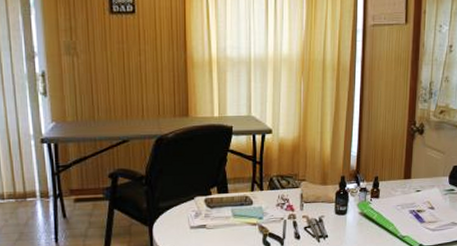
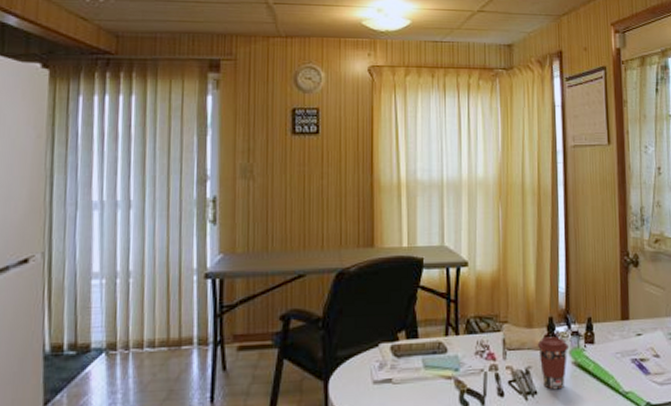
coffee cup: none [330,192,357,234] -> present [537,336,568,390]

